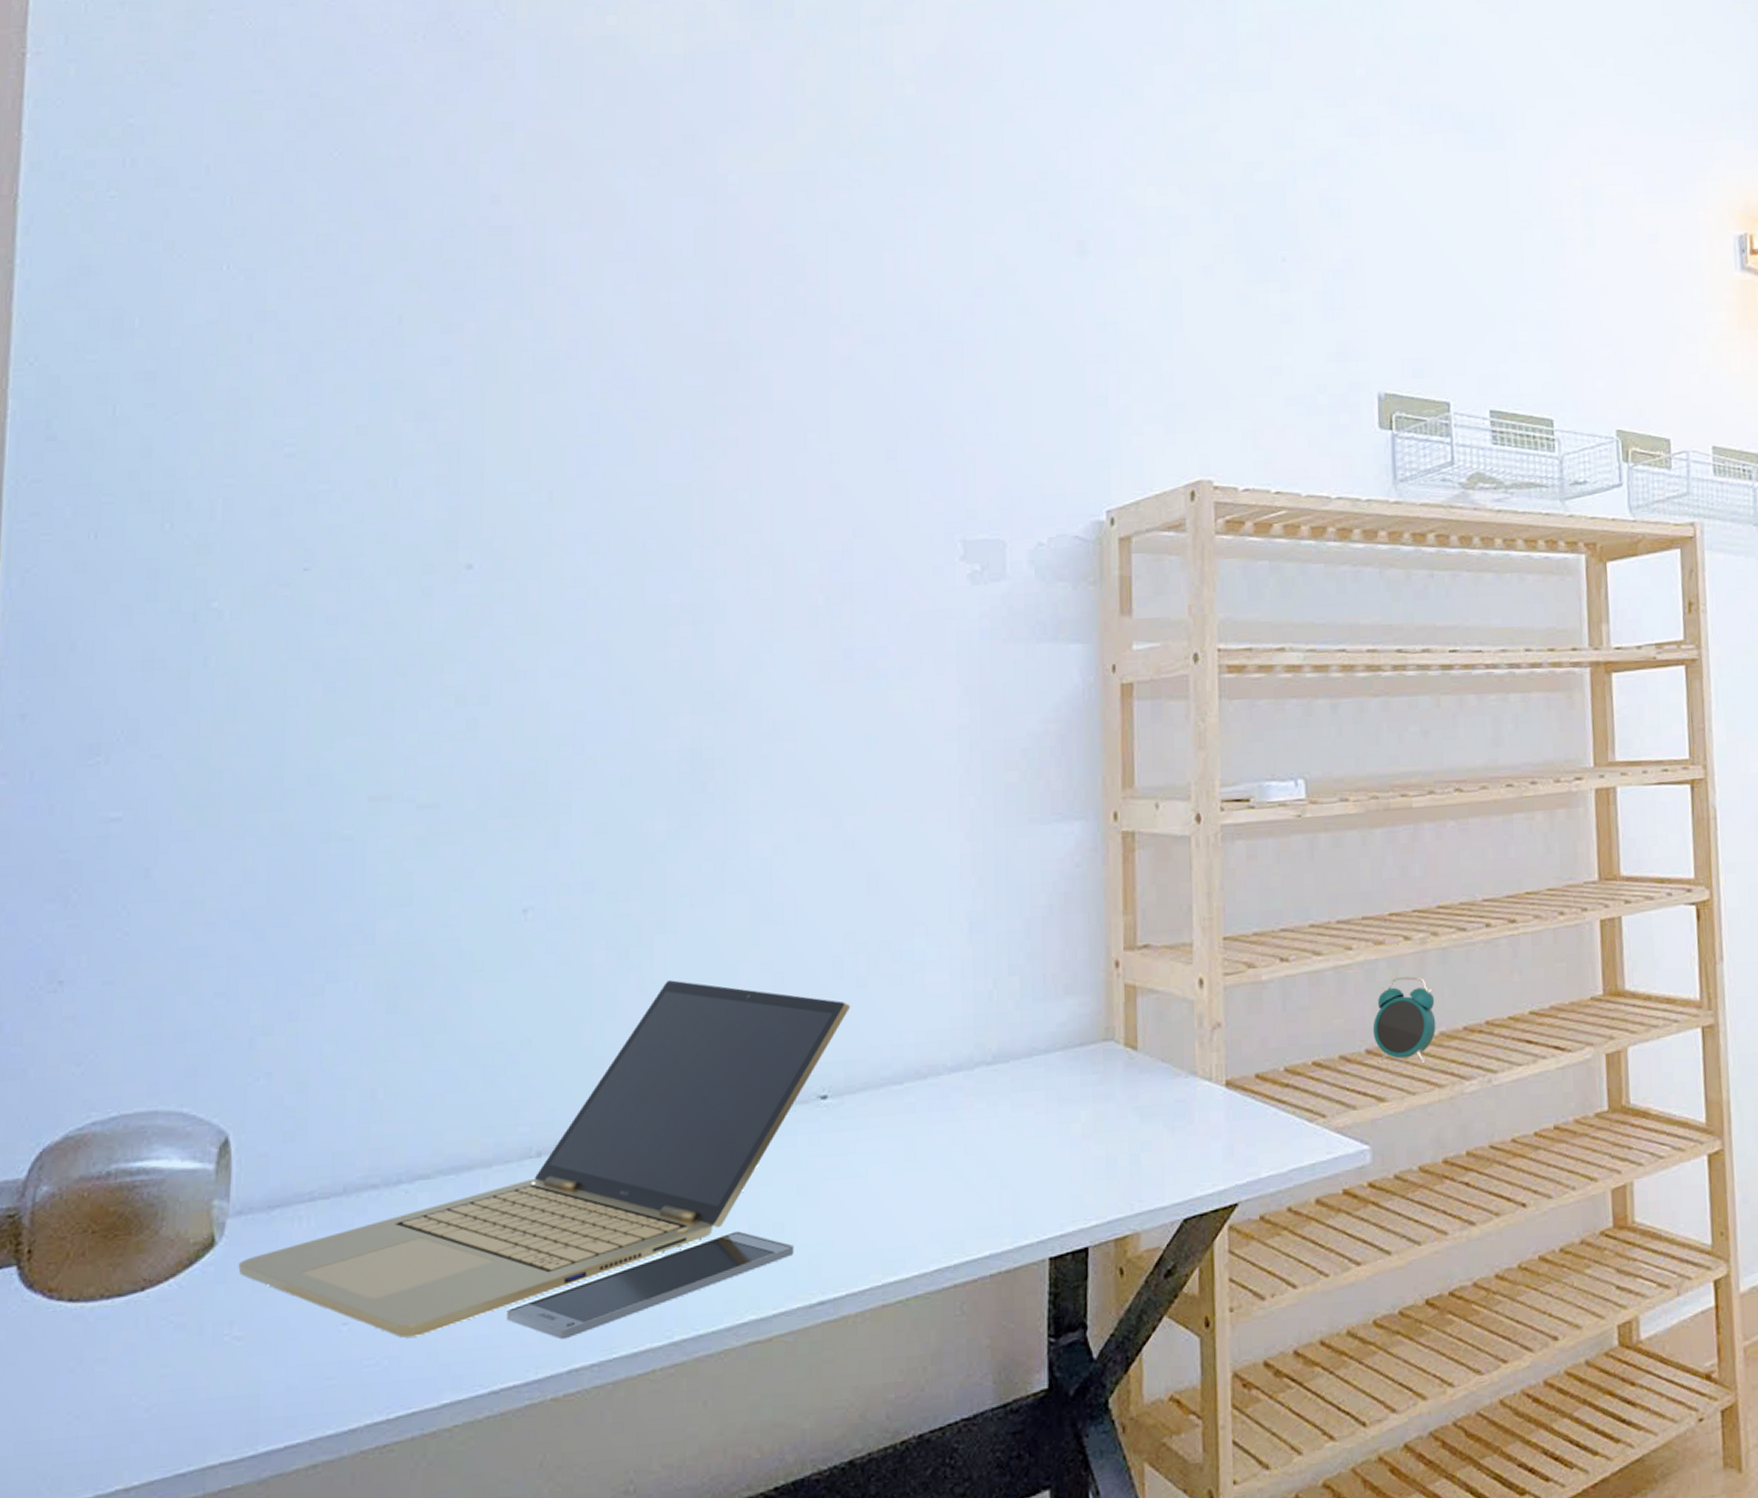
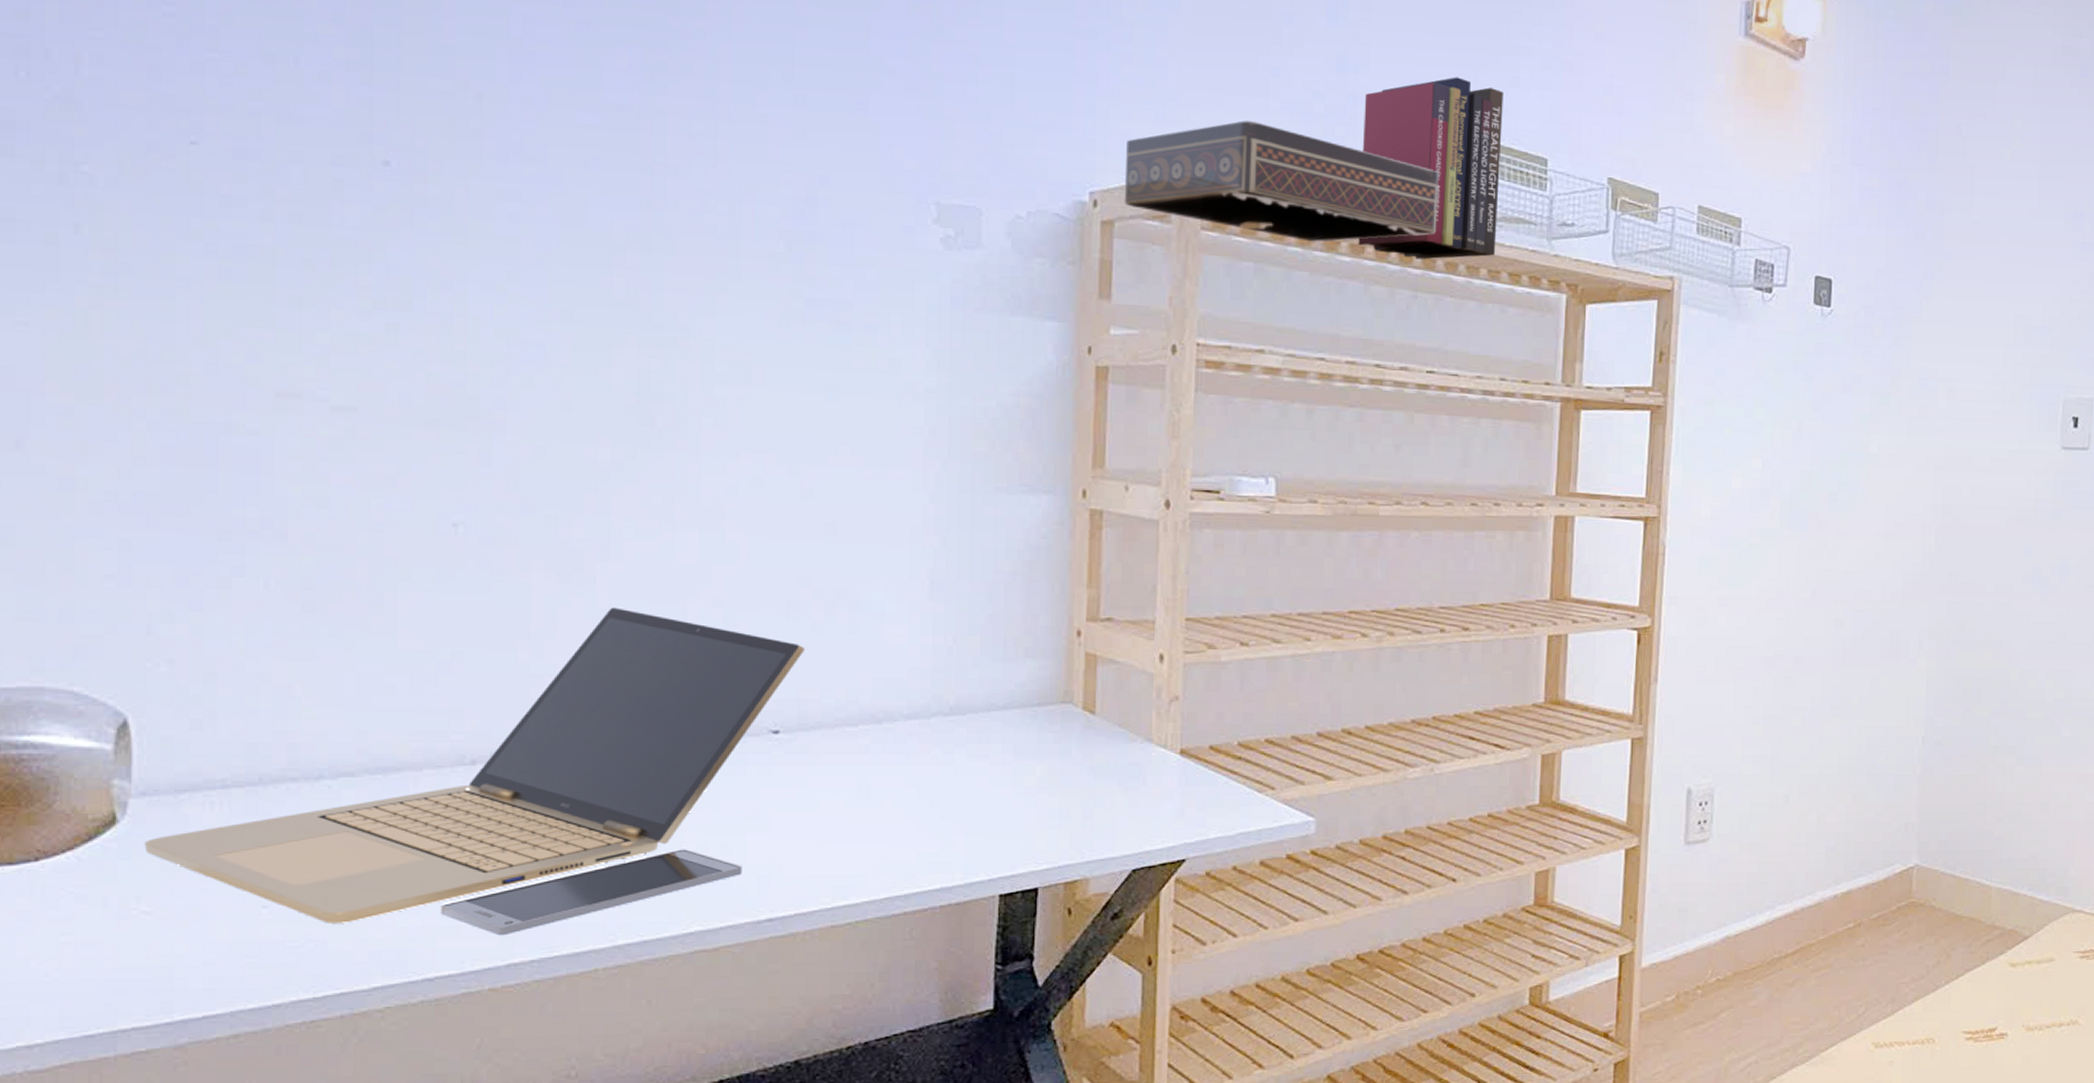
decorative box: none [1139,421,1448,533] -> present [1124,120,1438,242]
books: none [1366,351,1509,537] -> present [1358,77,1503,260]
alarm clock: present [1372,976,1436,1065] -> none [1325,669,1386,750]

